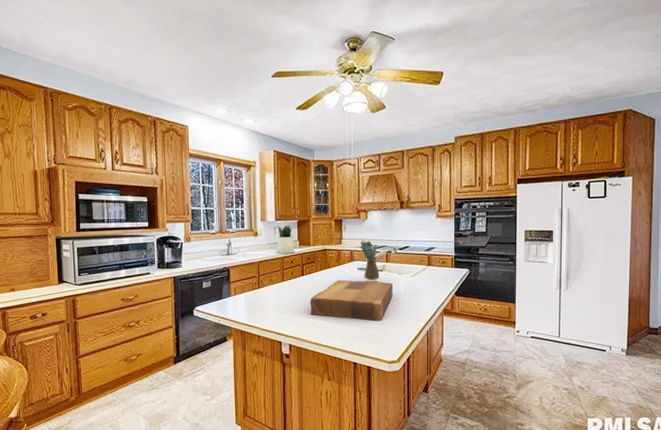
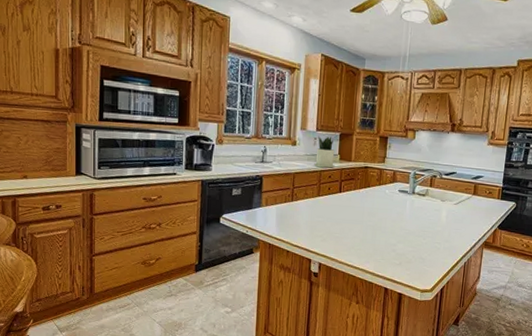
cutting board: present [310,279,393,321] -> none [344,200,434,247]
vase: present [360,239,379,283] -> none [404,160,423,208]

